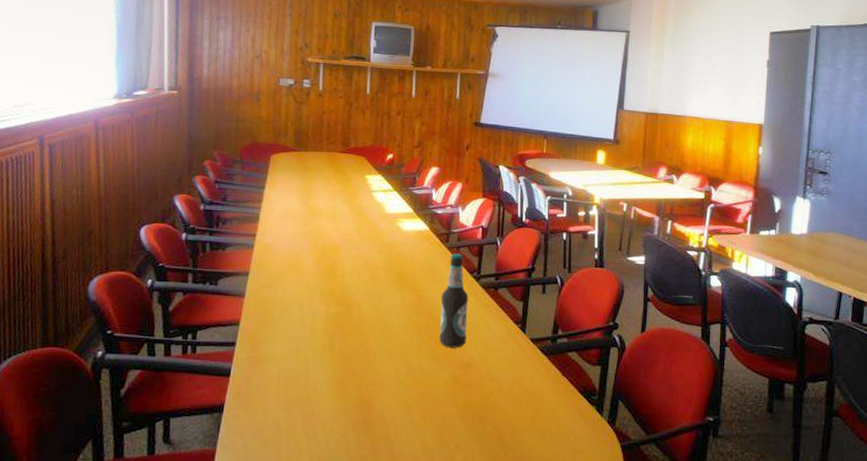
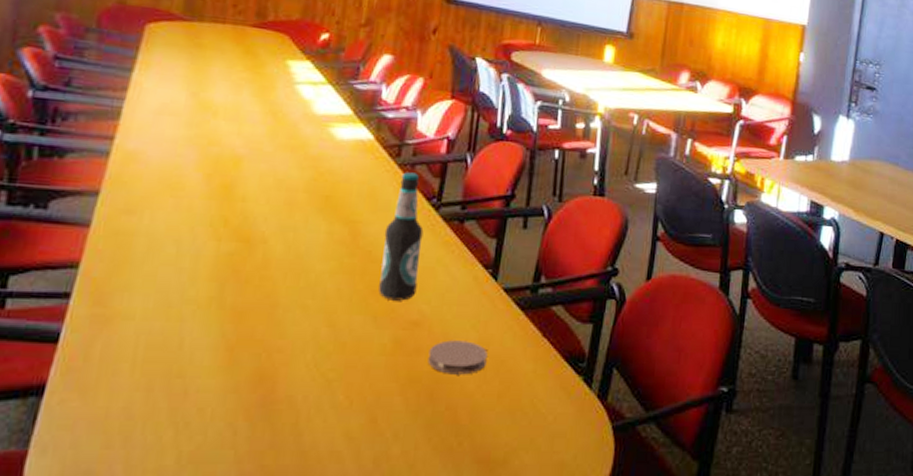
coaster: none [478,377,522,404] -> present [428,340,488,375]

